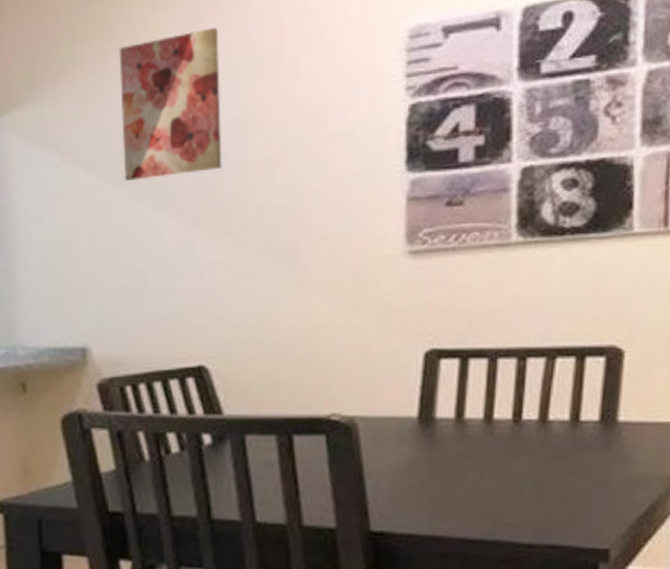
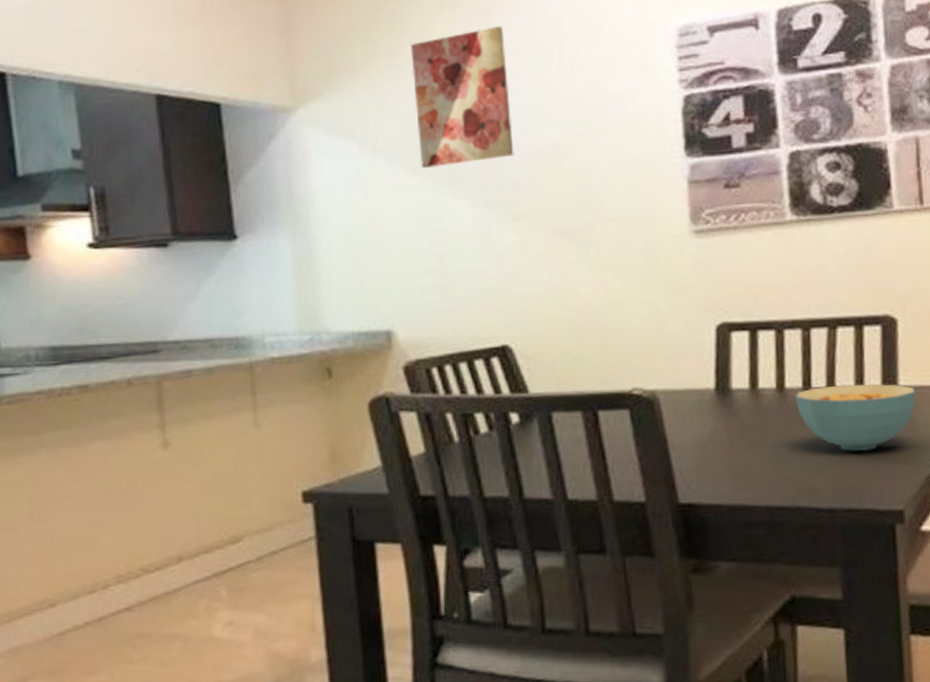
cereal bowl: none [503,418,637,488] -> present [795,384,916,452]

